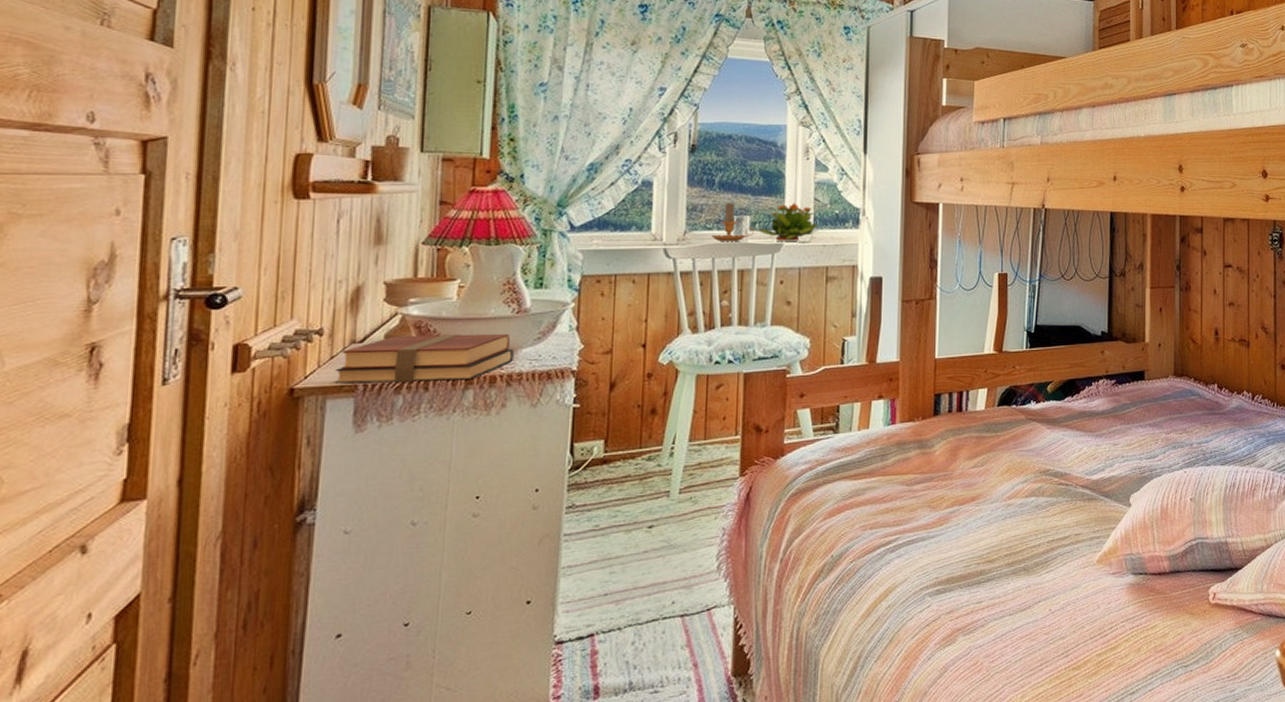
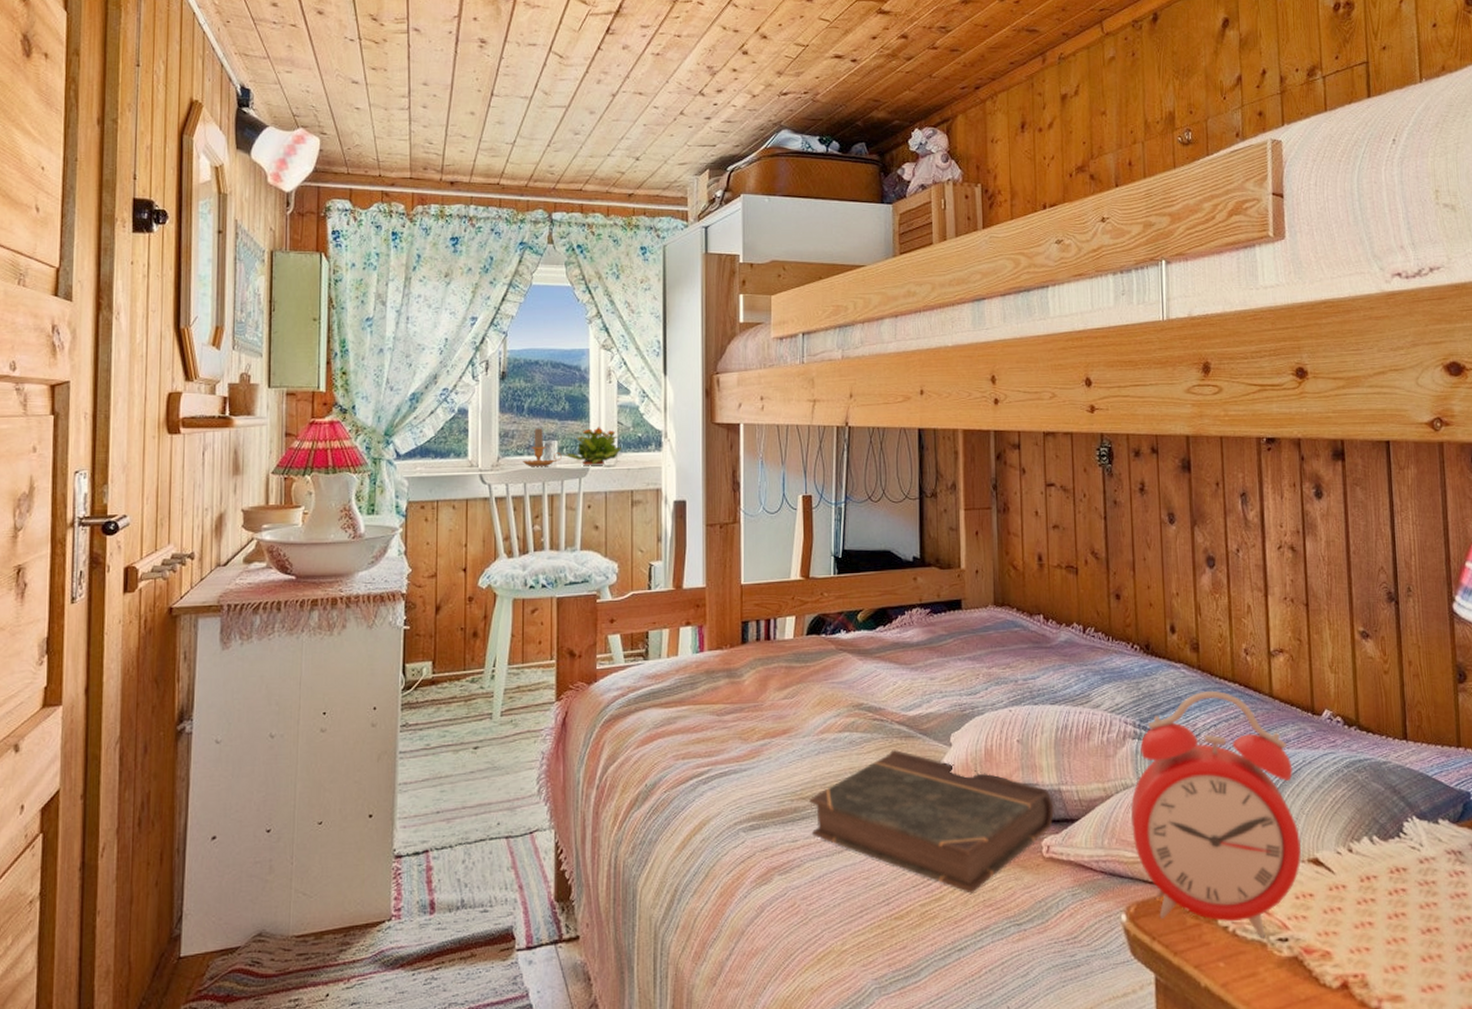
books: present [334,334,514,384] -> none [204,558,351,604]
book: none [995,512,1221,641] -> present [809,750,1054,894]

